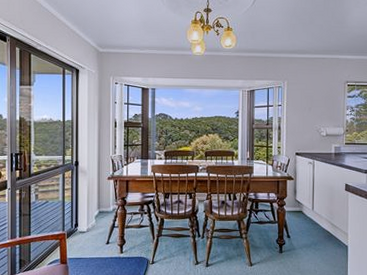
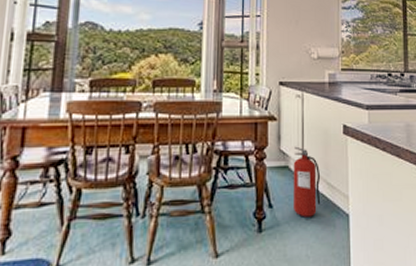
fire extinguisher: none [305,198,327,246] -> present [292,146,321,217]

